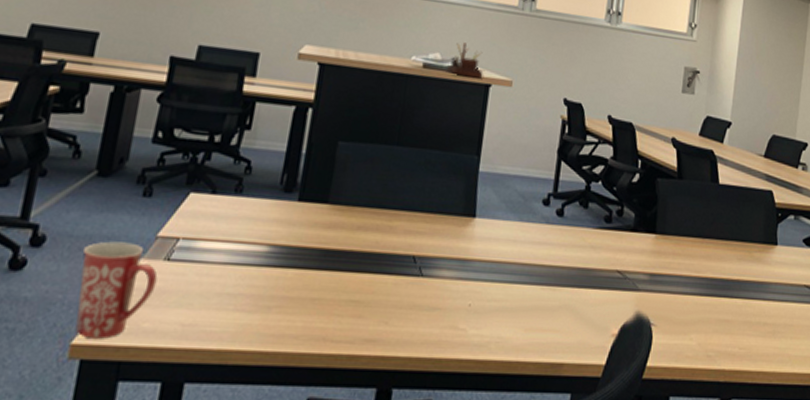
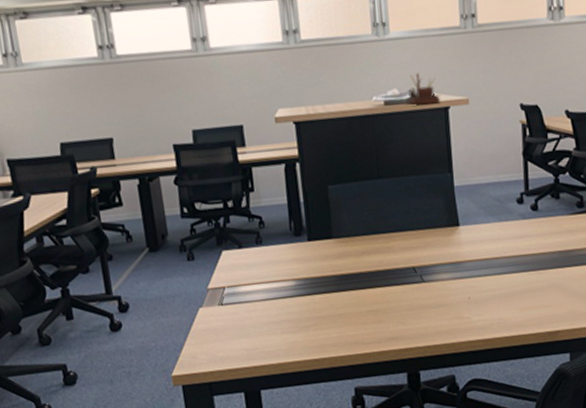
mug: present [74,241,158,339] -> none [157,297,219,370]

